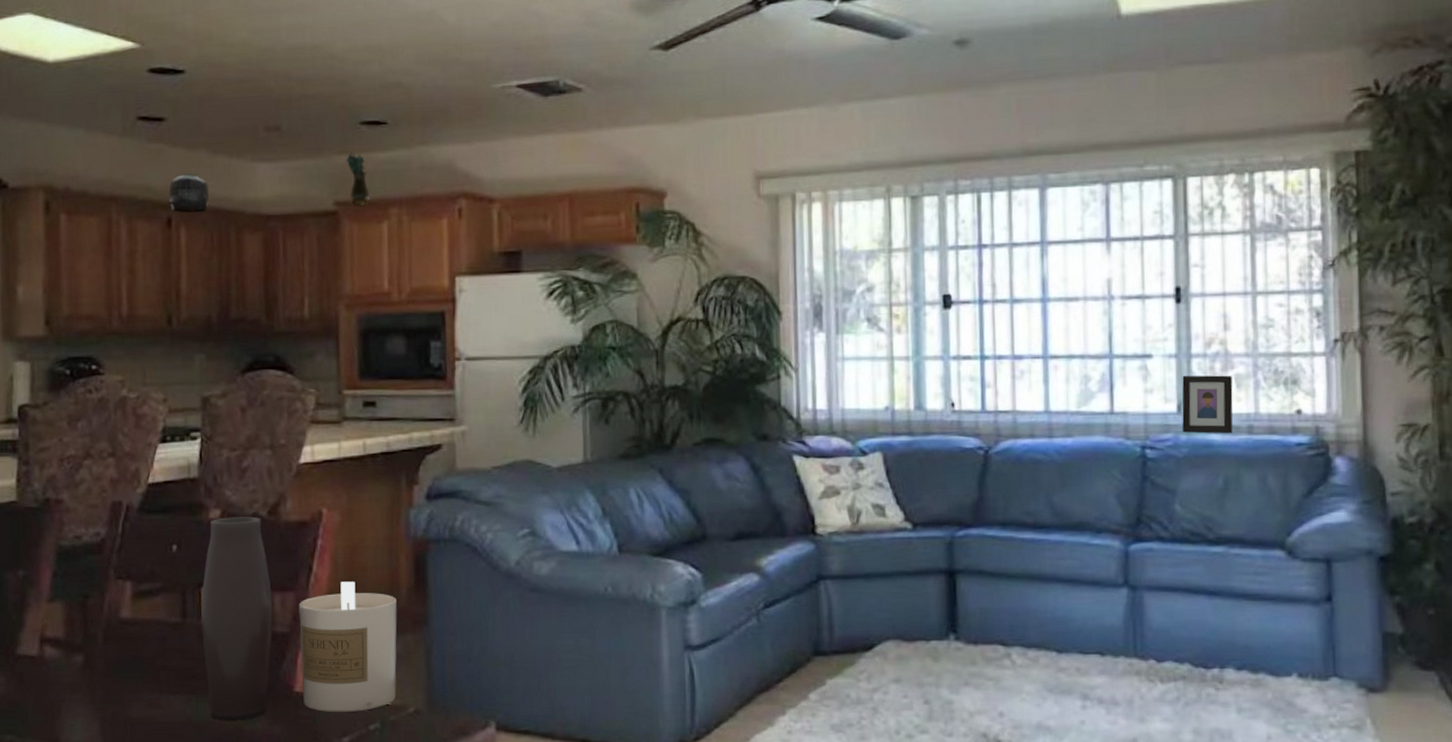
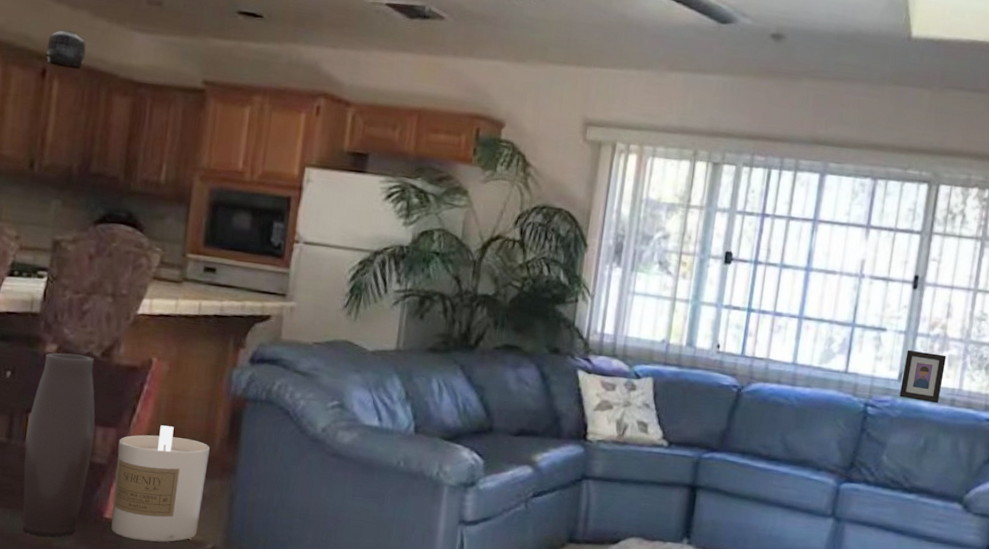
vase: present [346,151,371,207] -> none [219,37,238,90]

